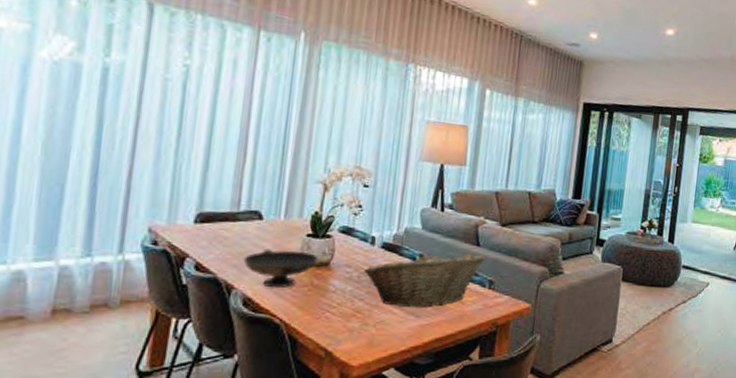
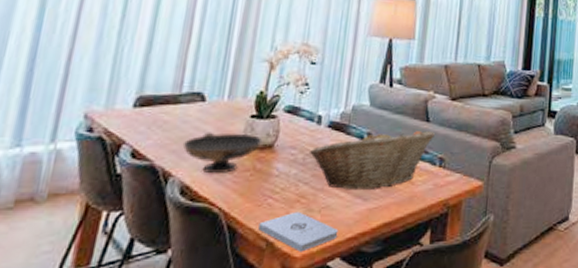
notepad: none [317,325,393,362] -> present [258,211,339,252]

